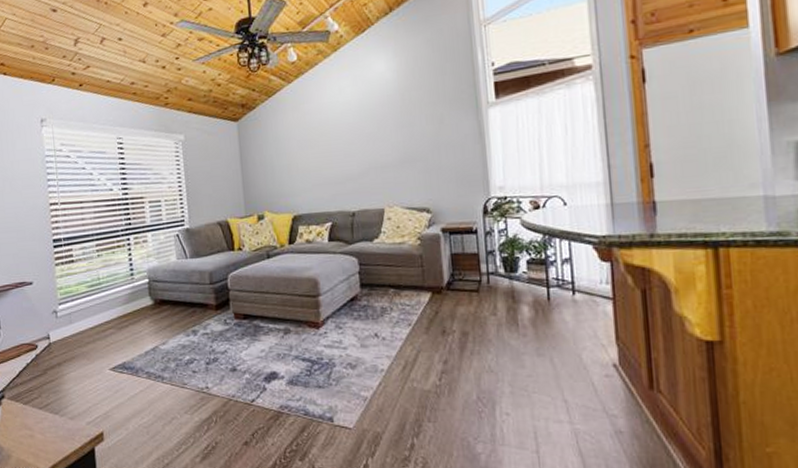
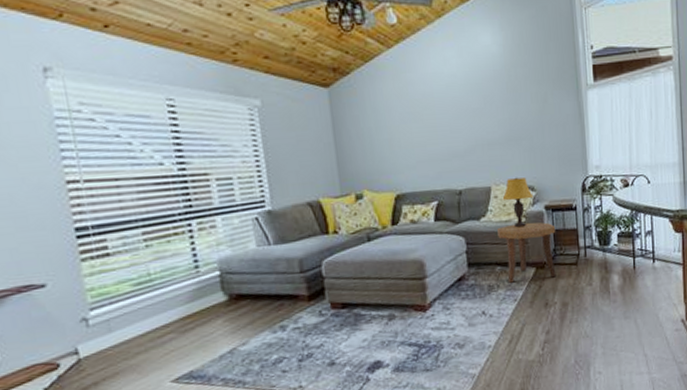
side table: none [391,245,455,307] -> present [497,222,556,283]
table lamp: none [396,199,429,250] -> present [502,177,534,228]

